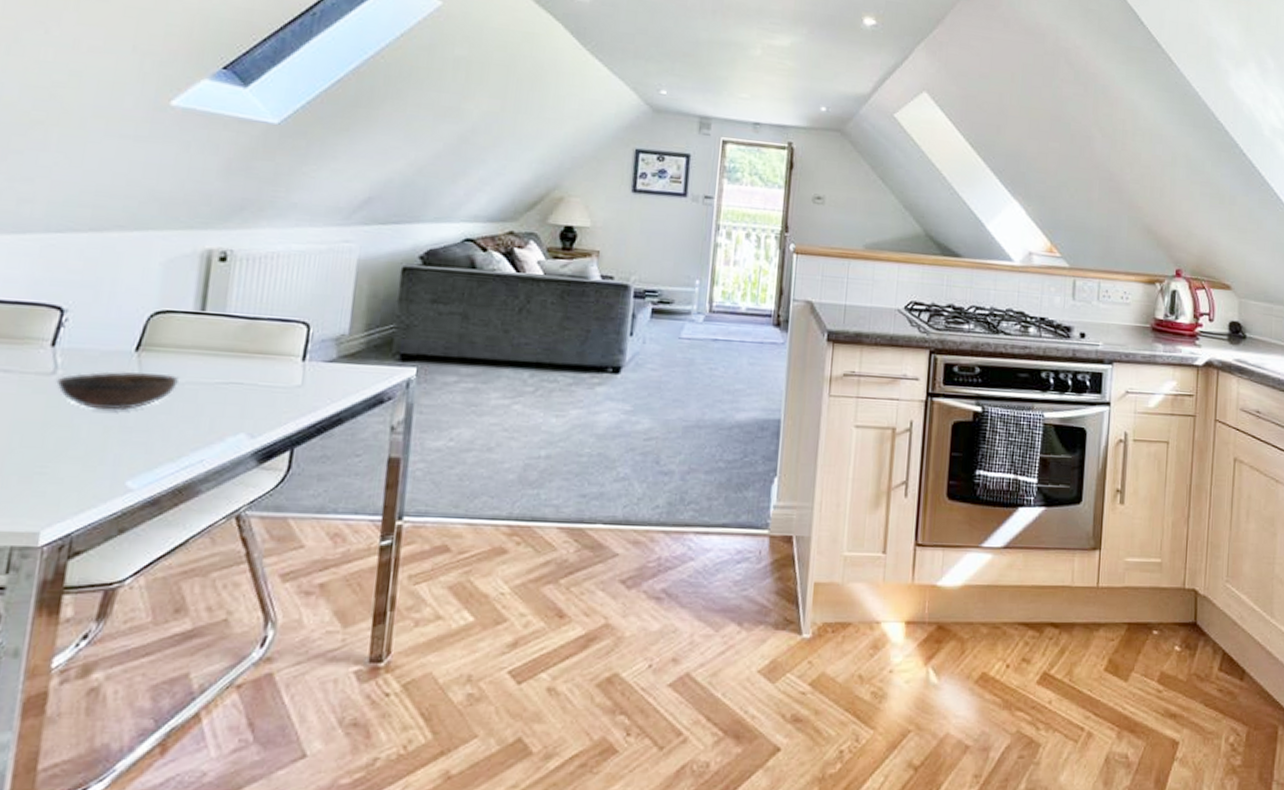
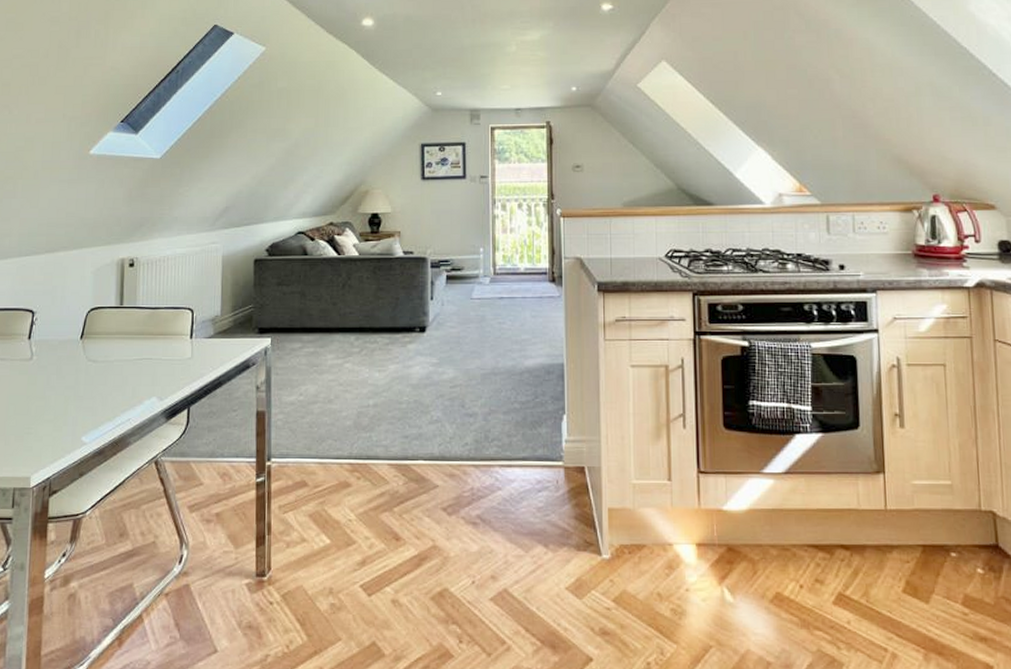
bowl: present [56,371,179,410] -> none [33,354,109,384]

